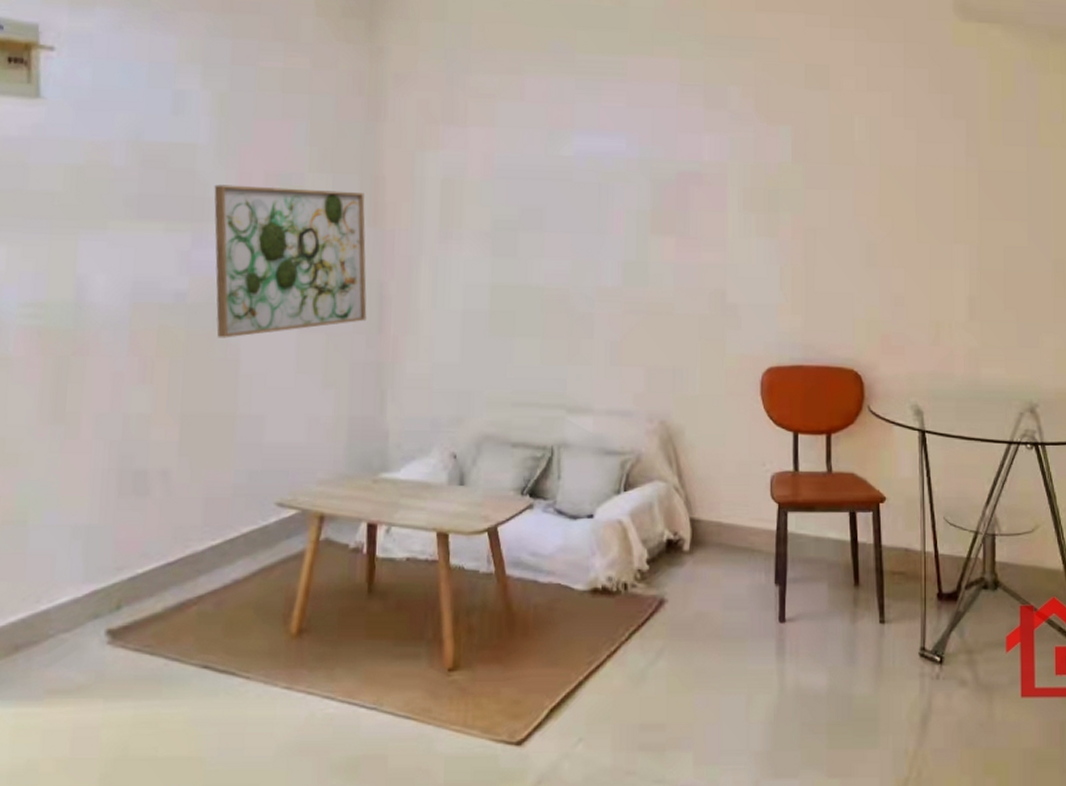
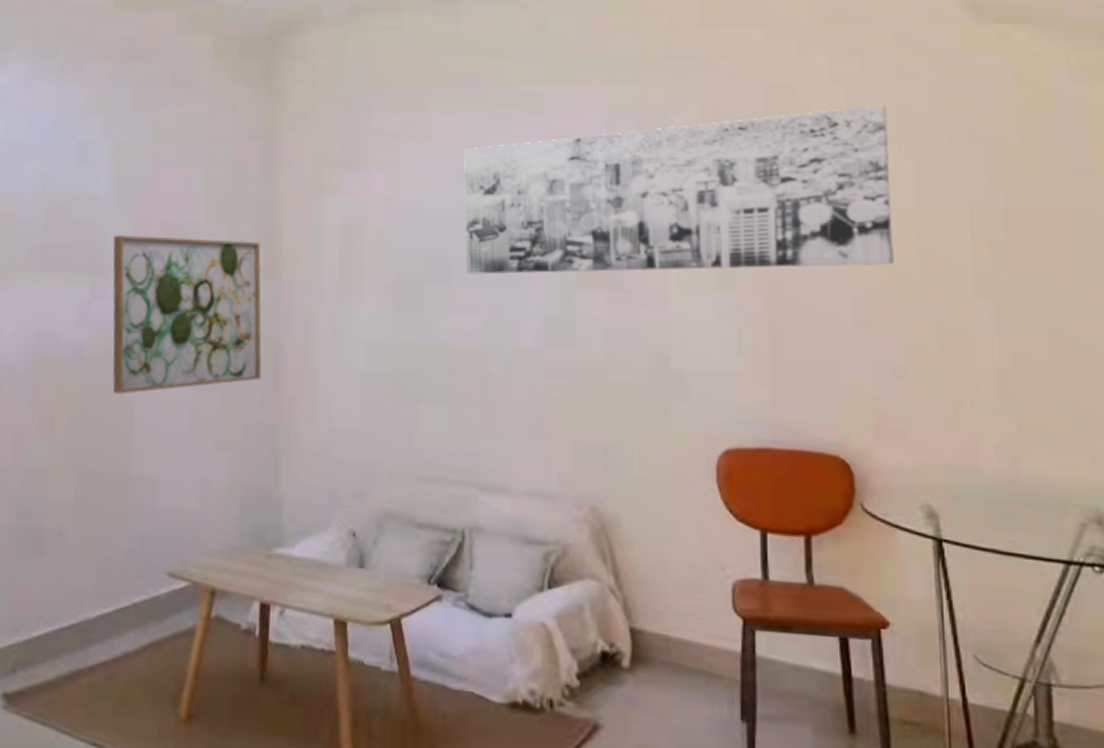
wall art: none [554,85,898,223] -> present [463,105,894,274]

